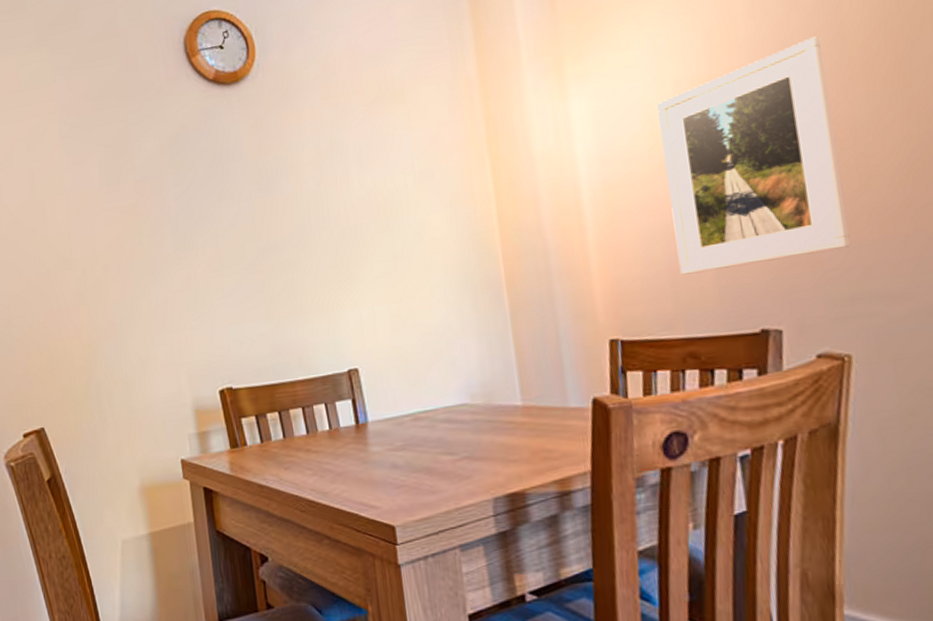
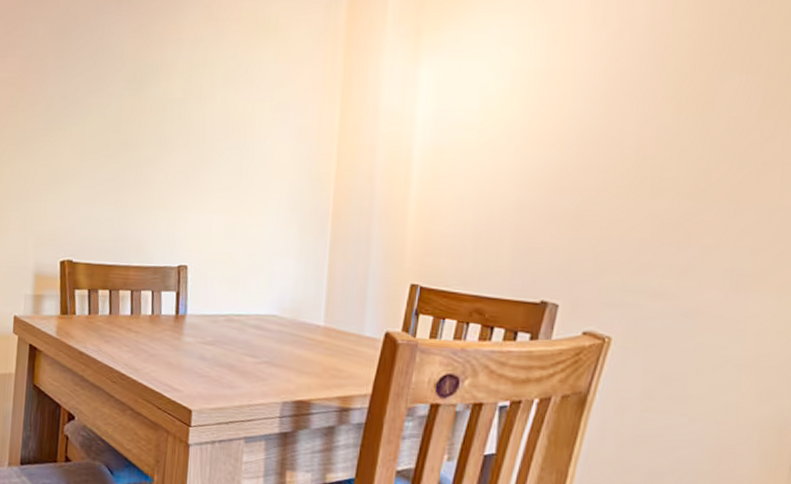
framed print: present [657,36,851,275] -> none [483,55,646,245]

